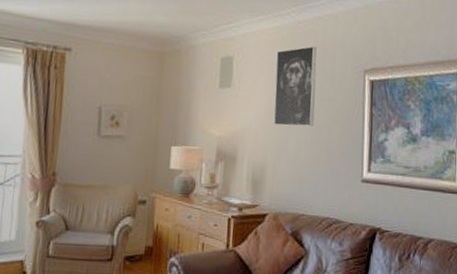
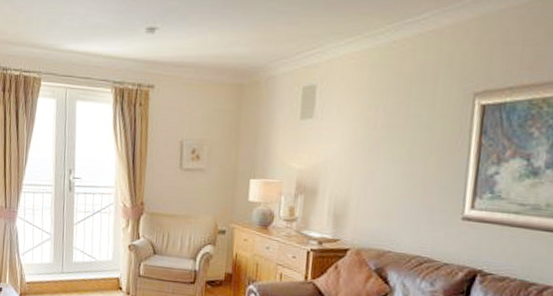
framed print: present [274,46,317,127] -> none [360,68,415,159]

